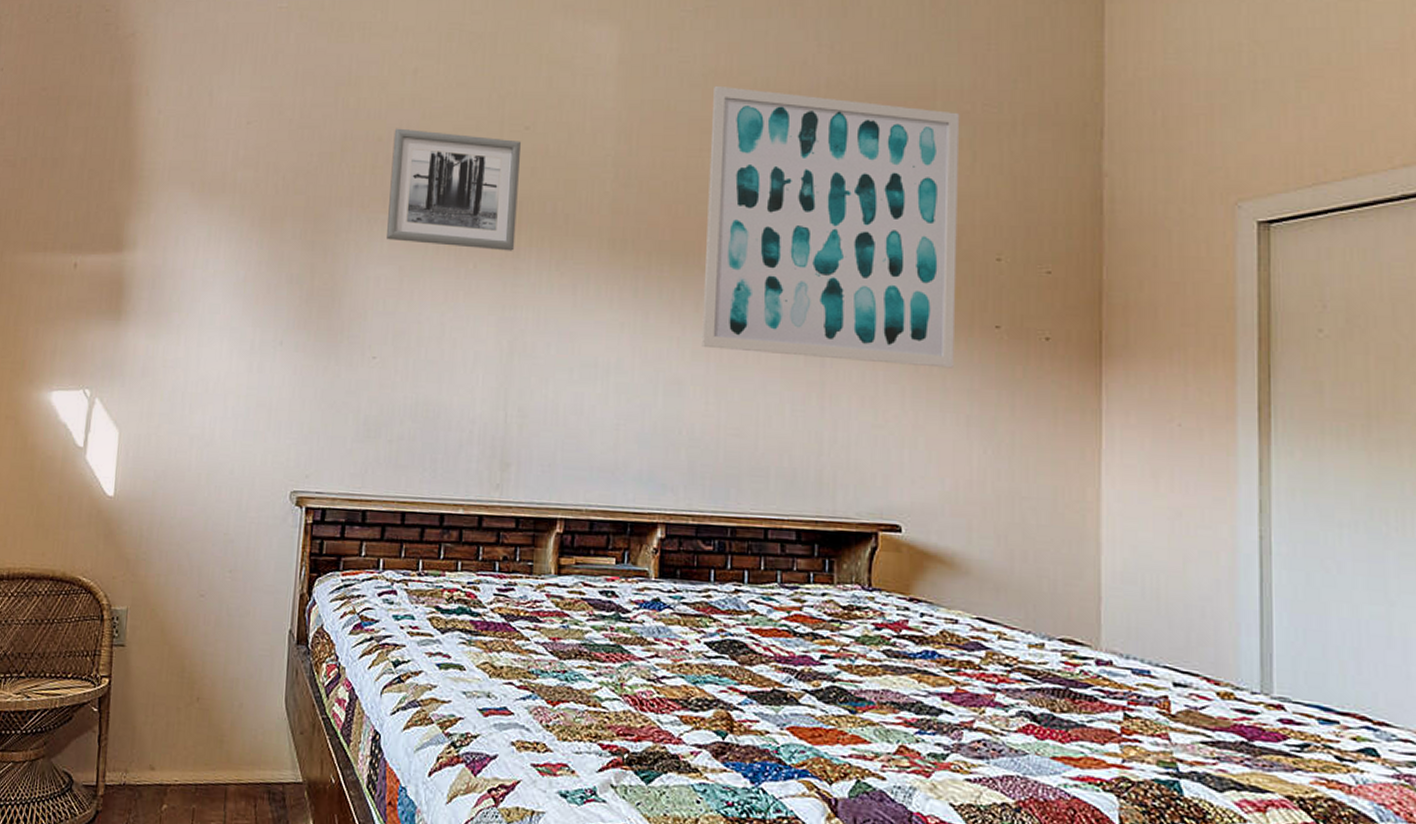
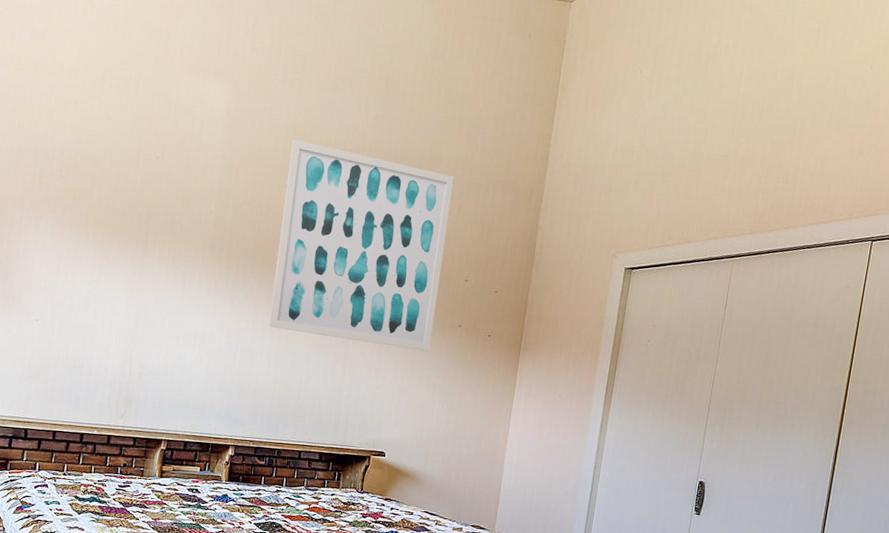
wall art: present [387,128,521,251] -> none [49,147,152,249]

